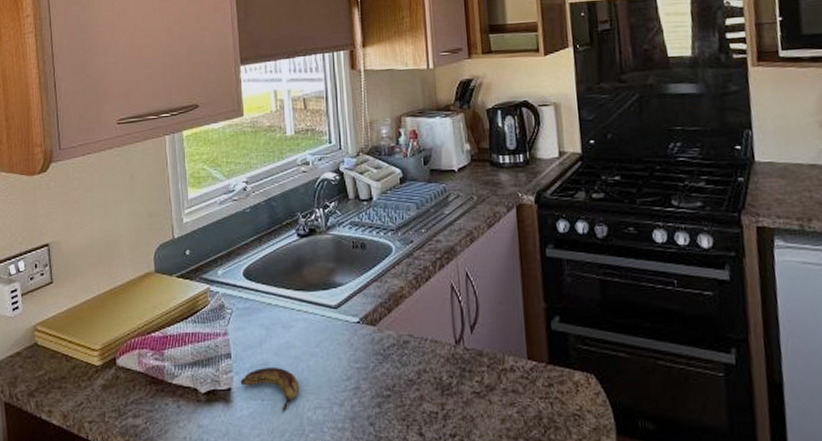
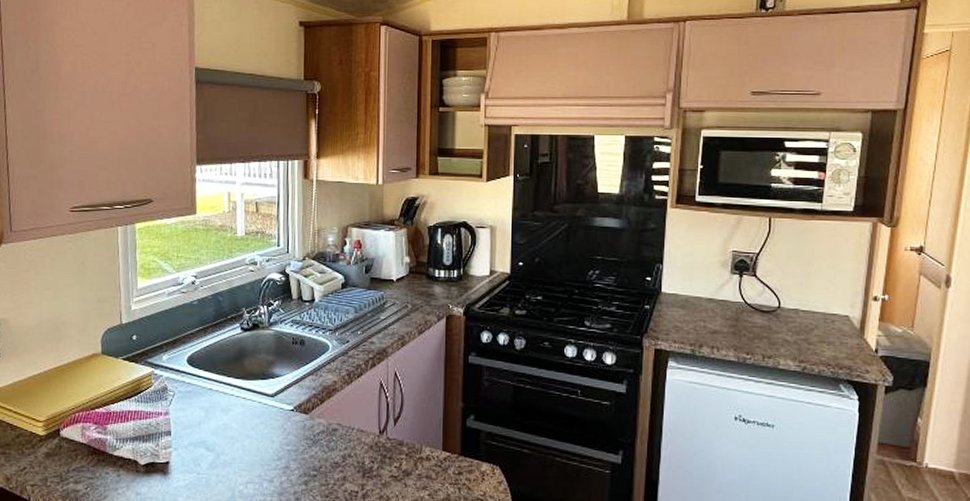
banana: present [240,366,300,411] -> none [178,445,234,485]

